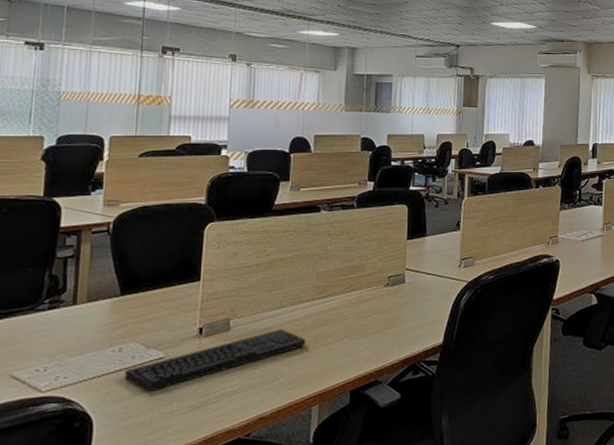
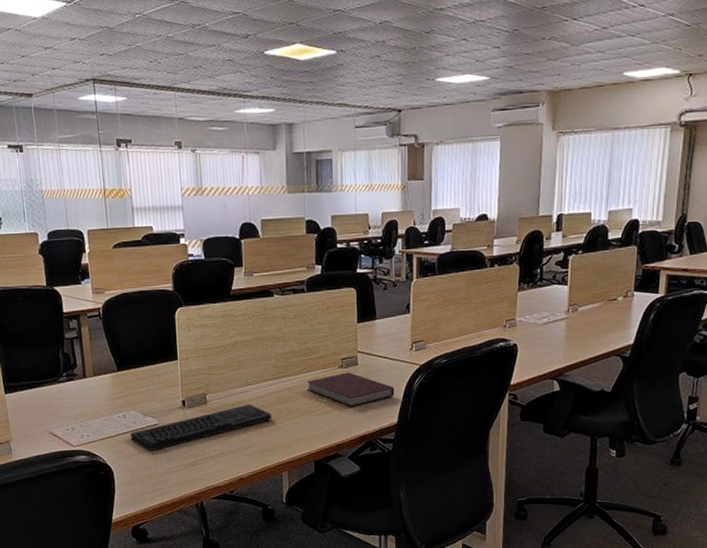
notebook: none [349,291,441,328] -> present [307,372,395,407]

